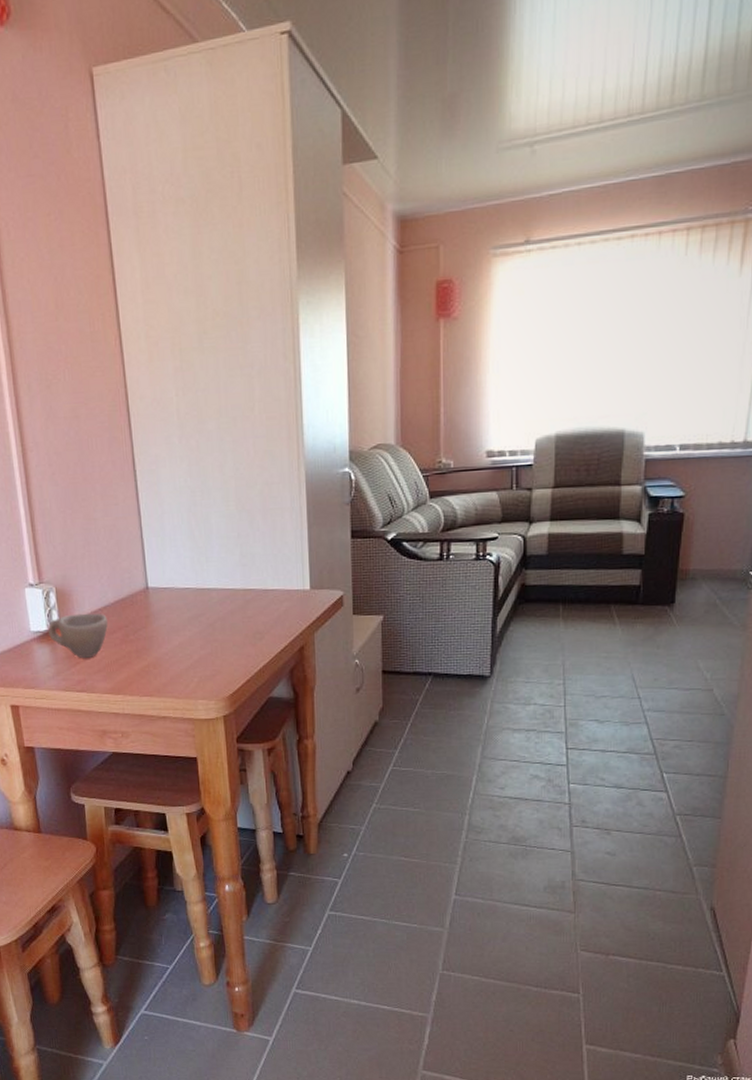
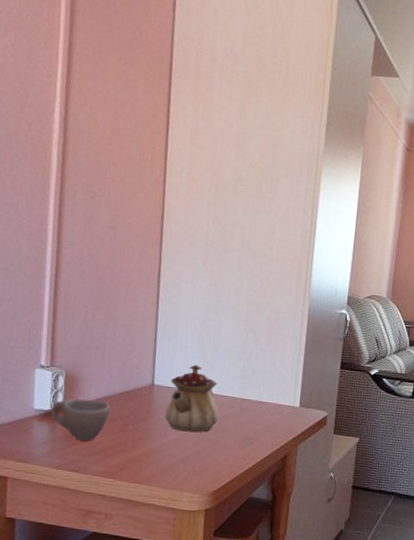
teapot: none [165,558,223,635] -> present [164,364,219,433]

